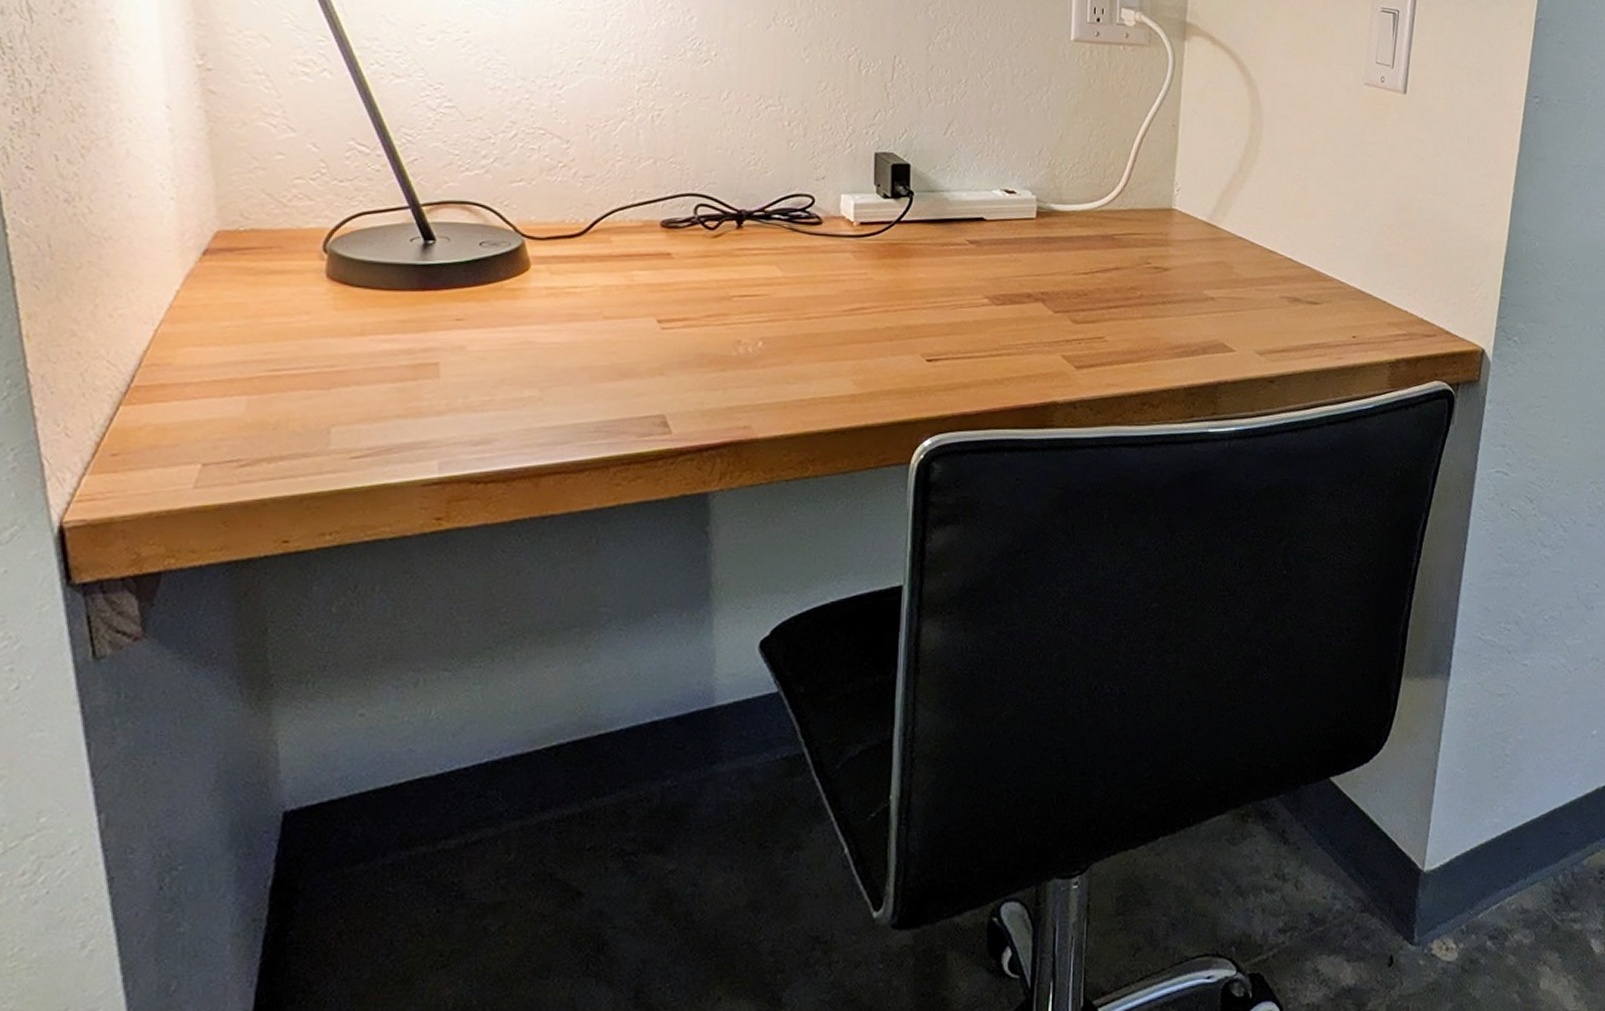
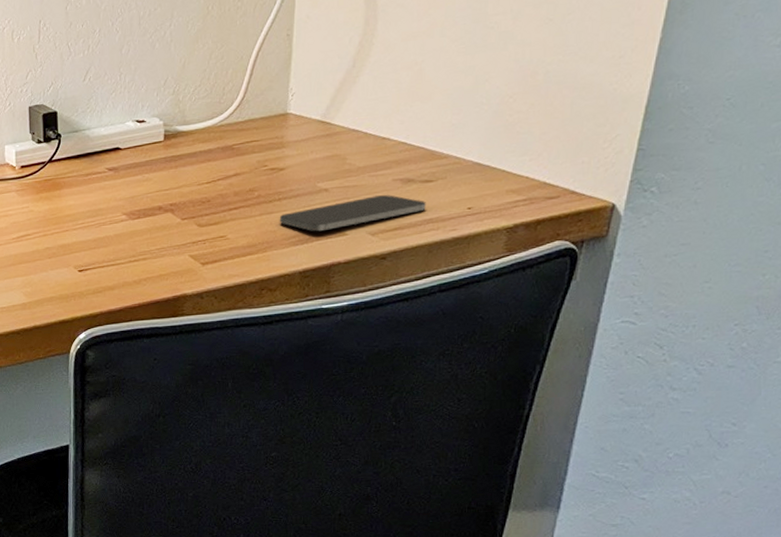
smartphone: none [1162,312,1313,345] -> present [279,195,426,232]

